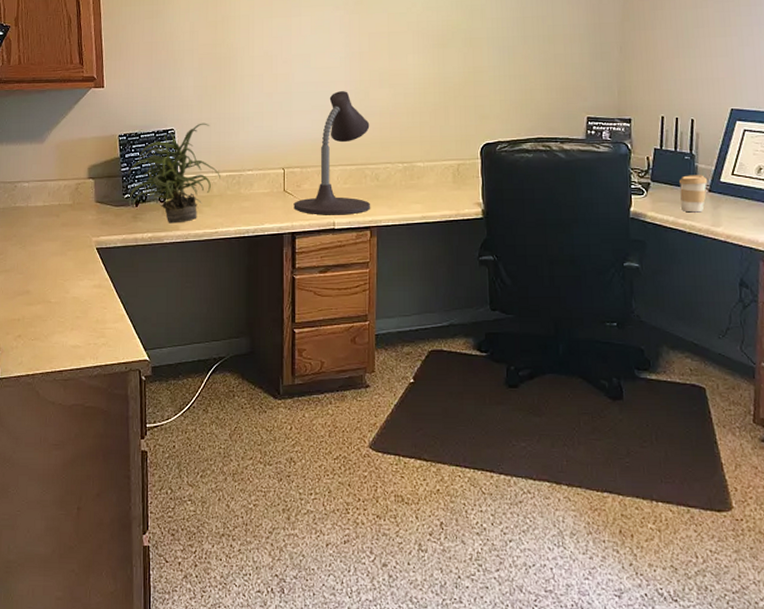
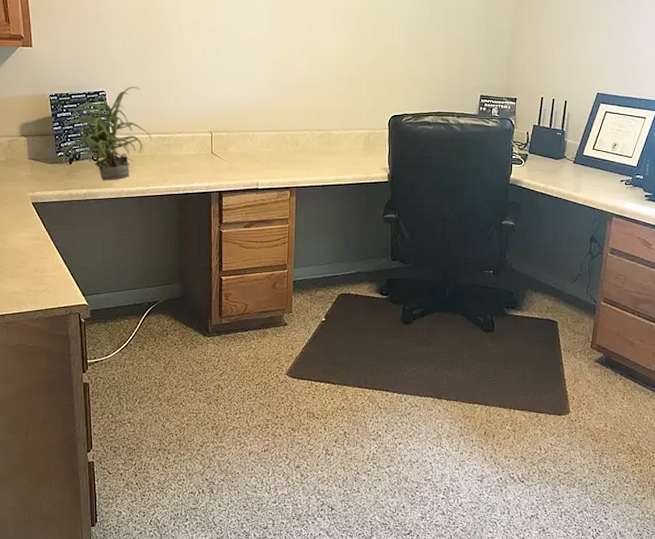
desk lamp: present [293,91,371,215] -> none [221,62,291,176]
coffee cup: present [678,175,708,213] -> none [550,149,574,180]

